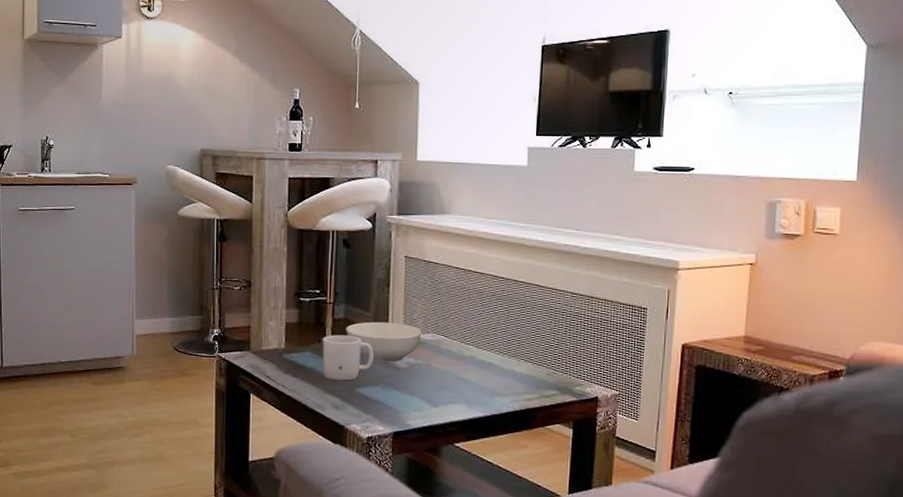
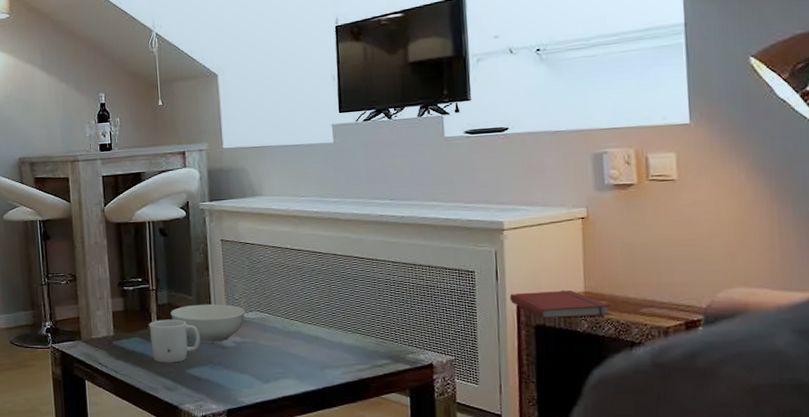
book: none [676,332,766,361] -> present [509,289,611,319]

